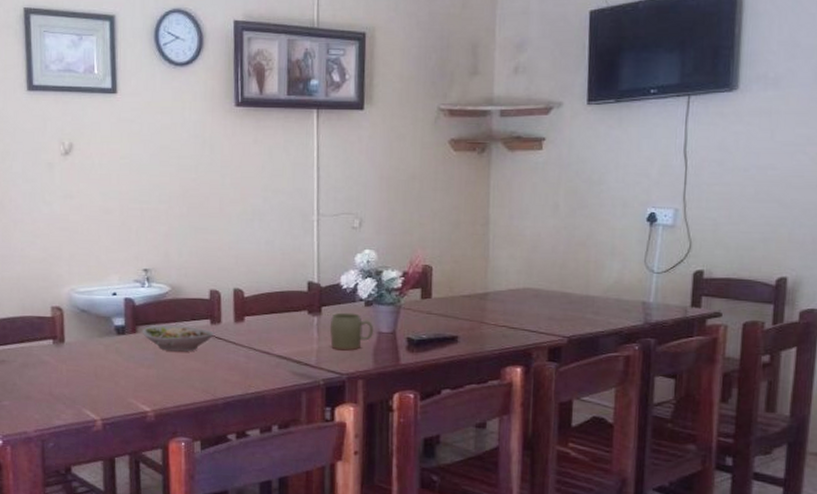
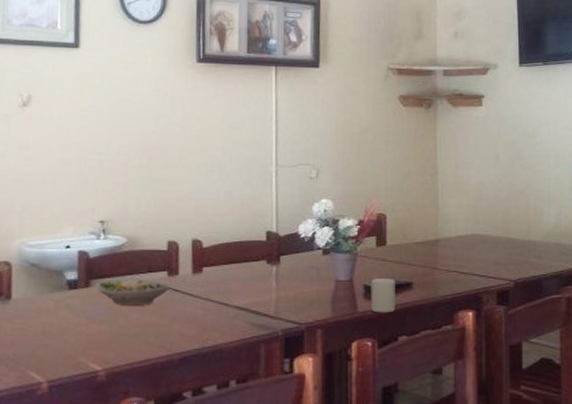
mug: present [330,312,373,351] -> none [289,261,331,300]
cup: none [413,330,440,367] -> present [370,277,395,313]

